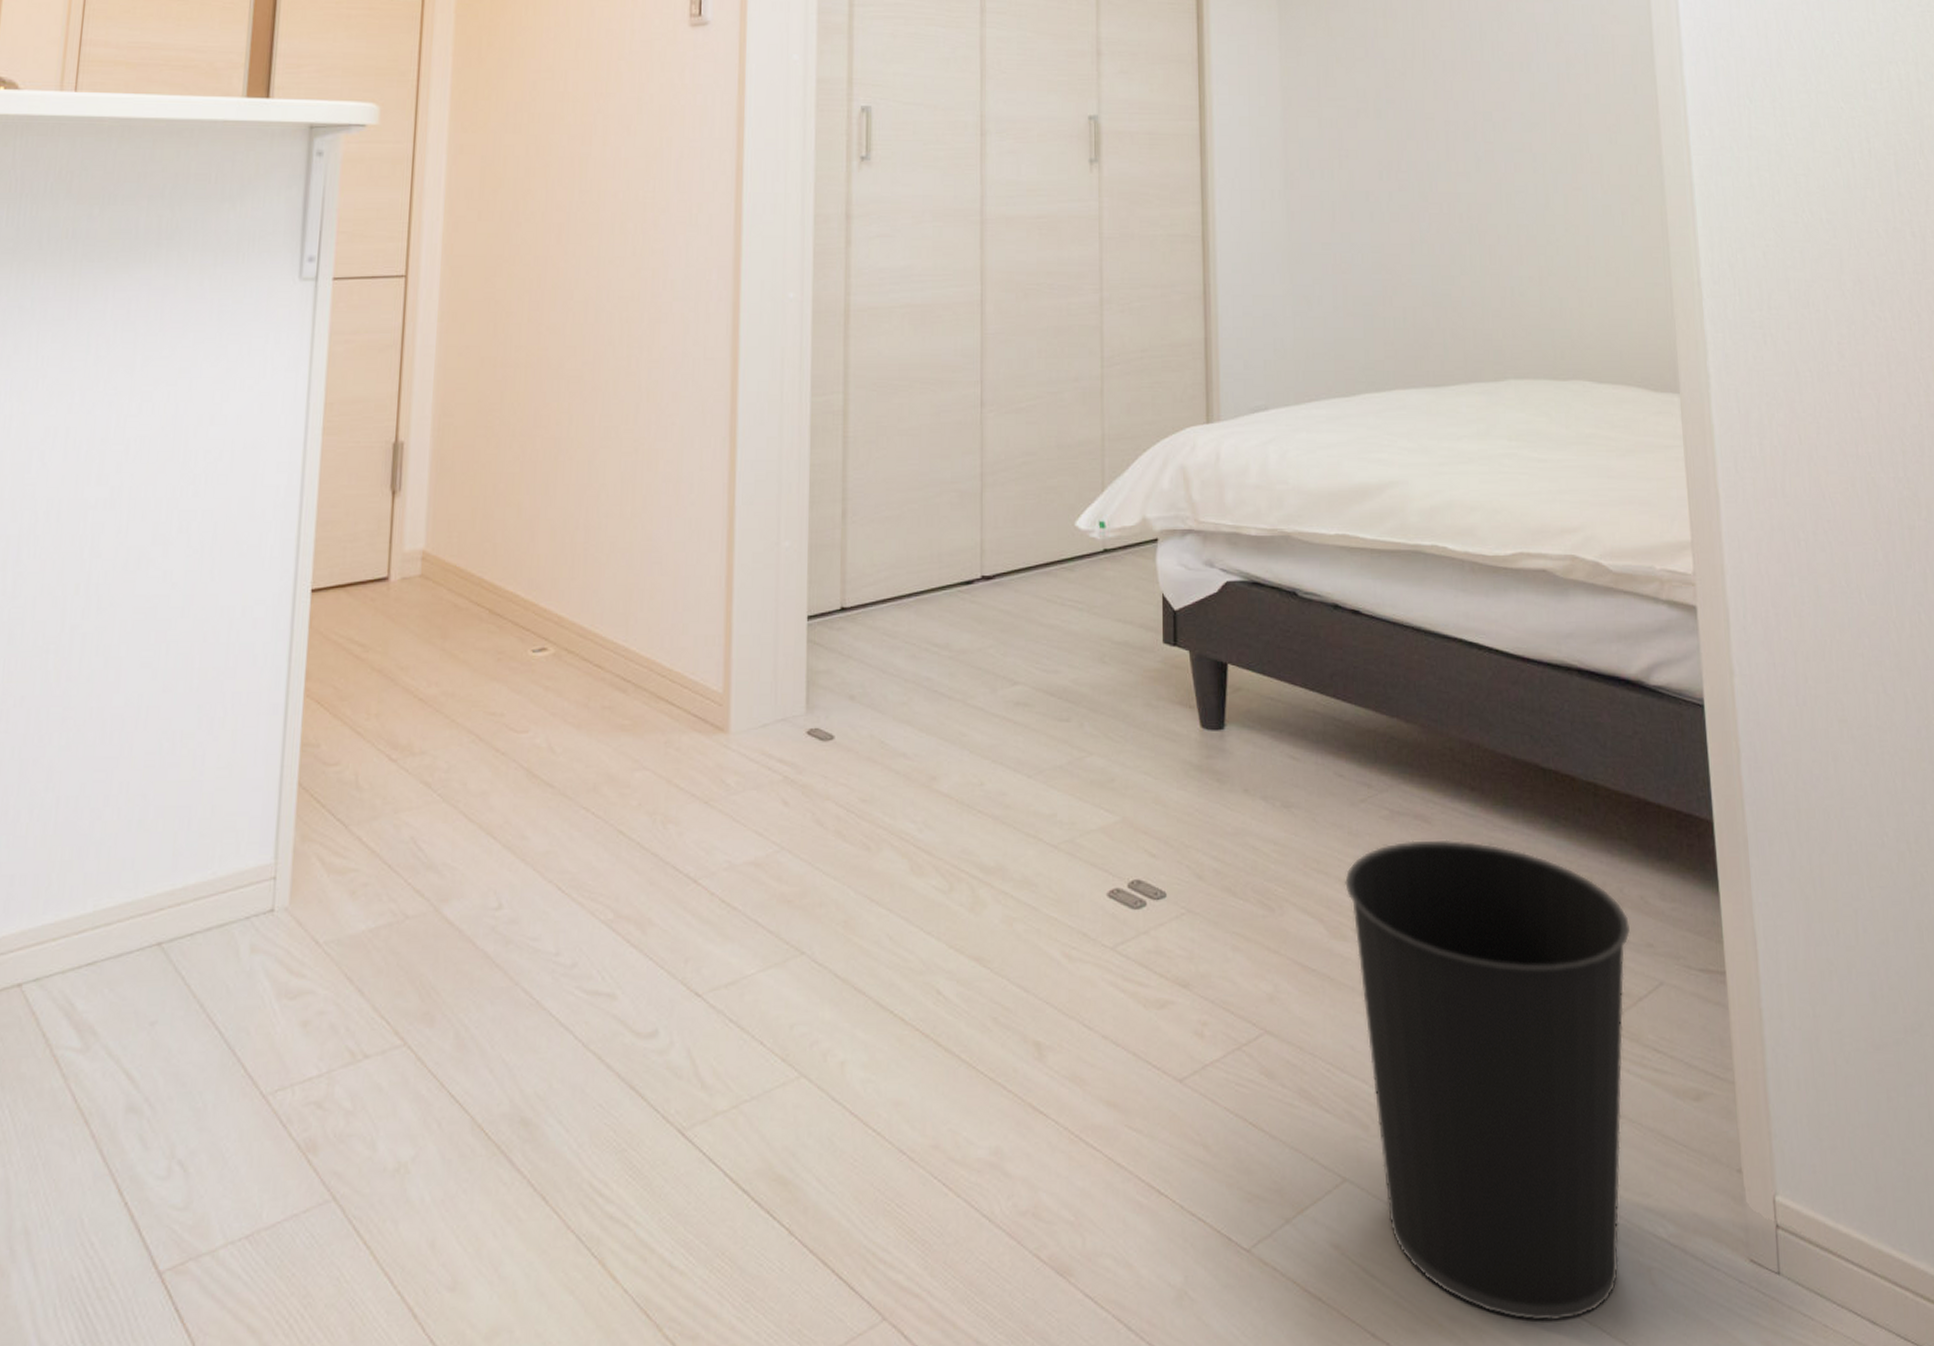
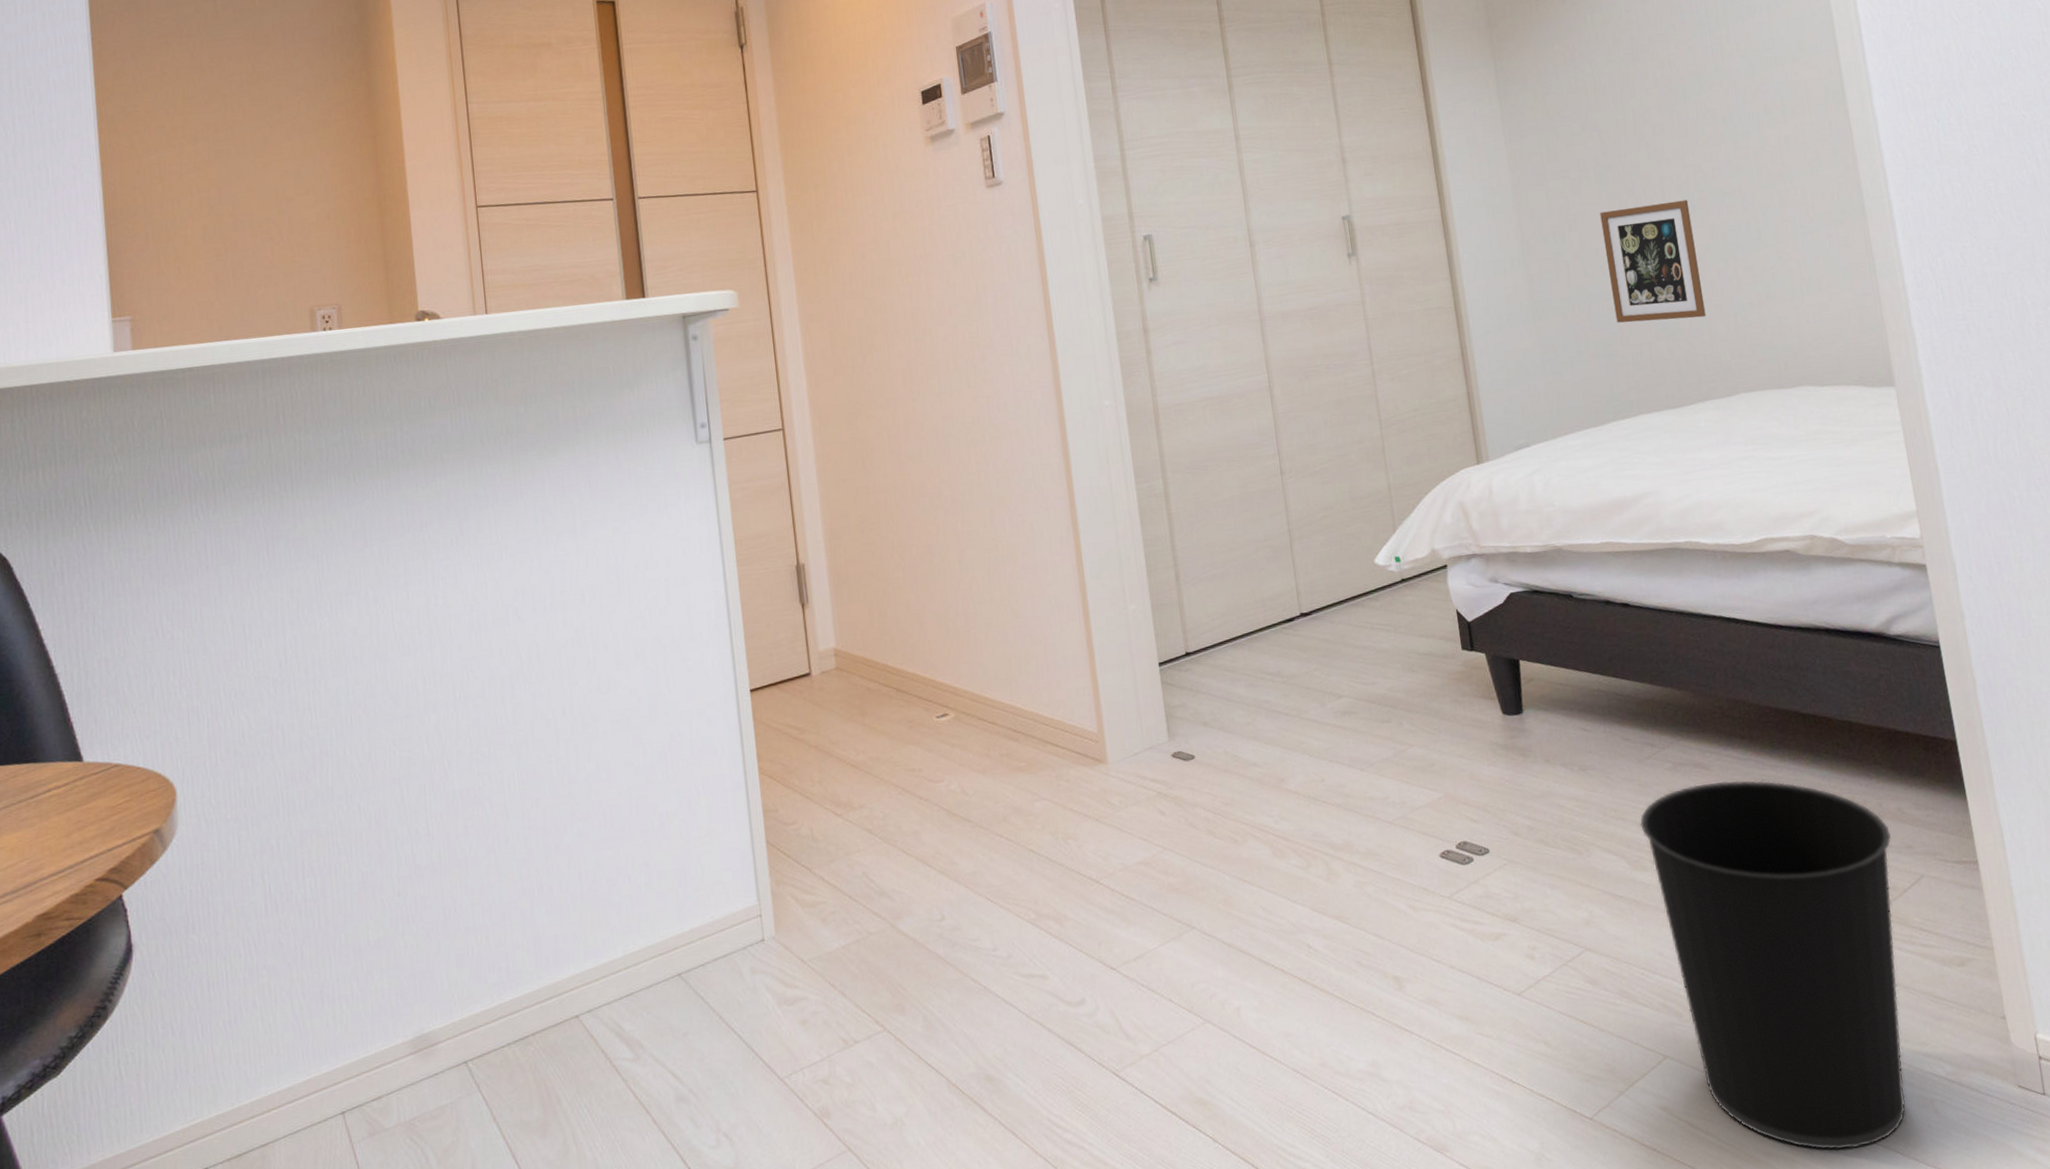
picture frame: none [1375,150,1480,286] -> present [1600,200,1706,323]

